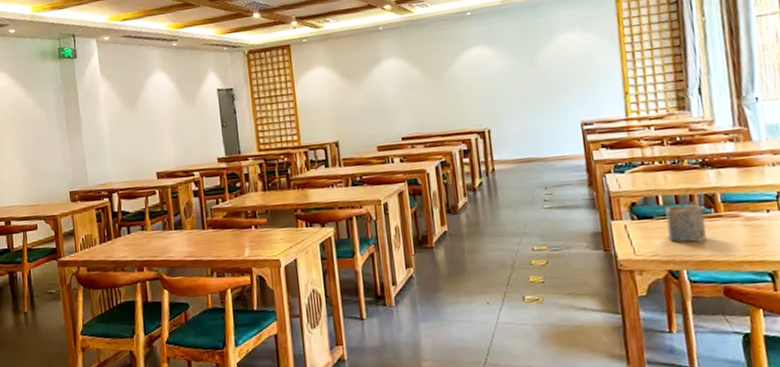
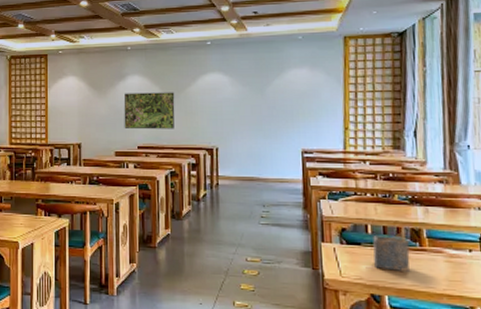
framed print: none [381,72,440,119] -> present [124,92,175,130]

